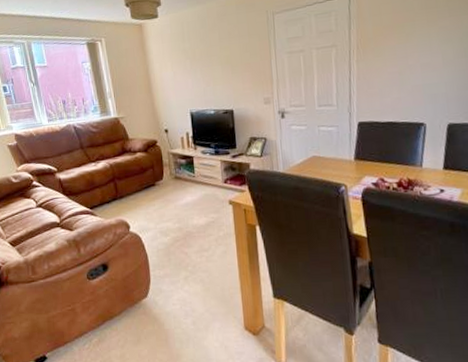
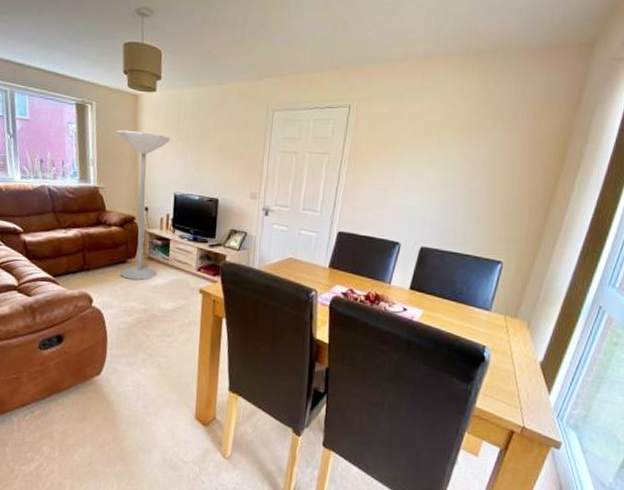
floor lamp: none [127,57,186,201] -> present [116,130,170,280]

